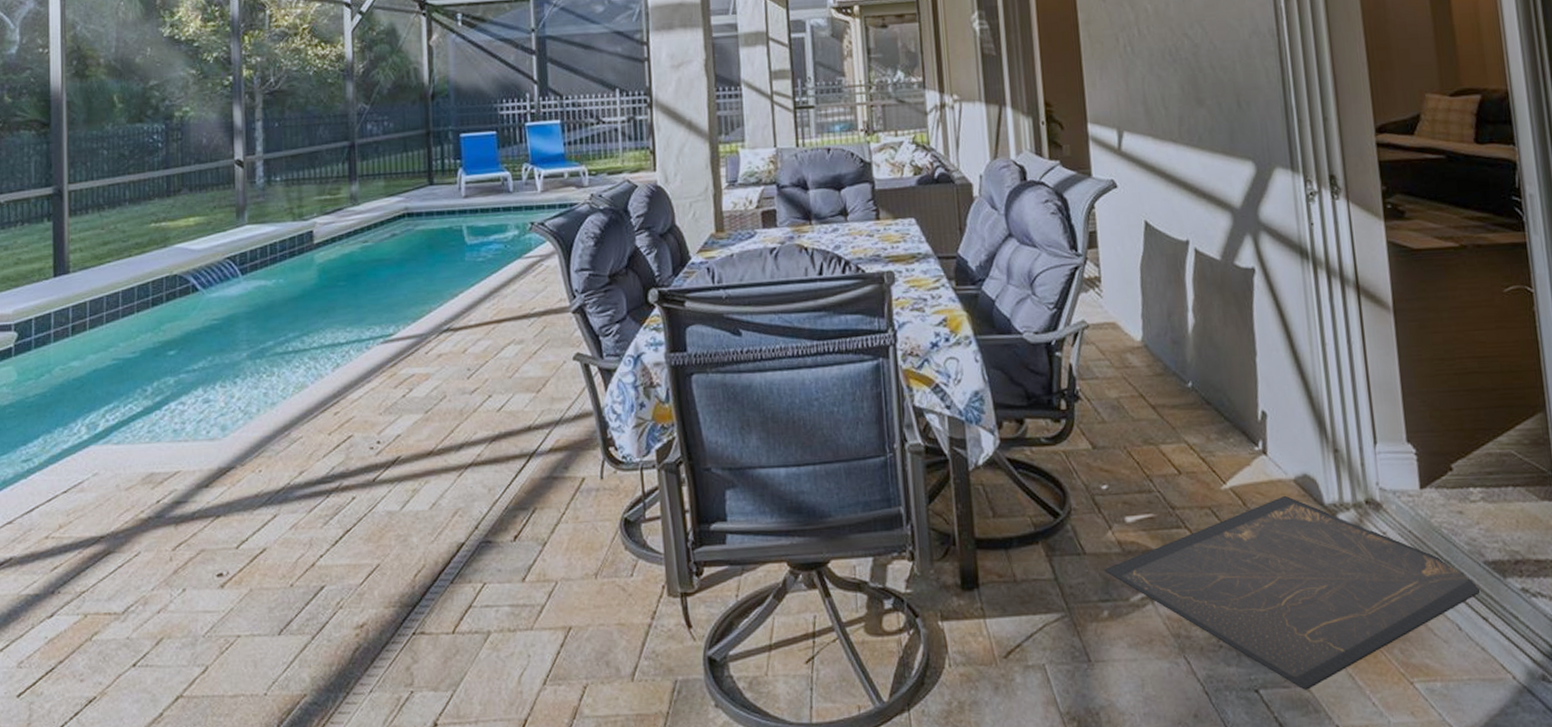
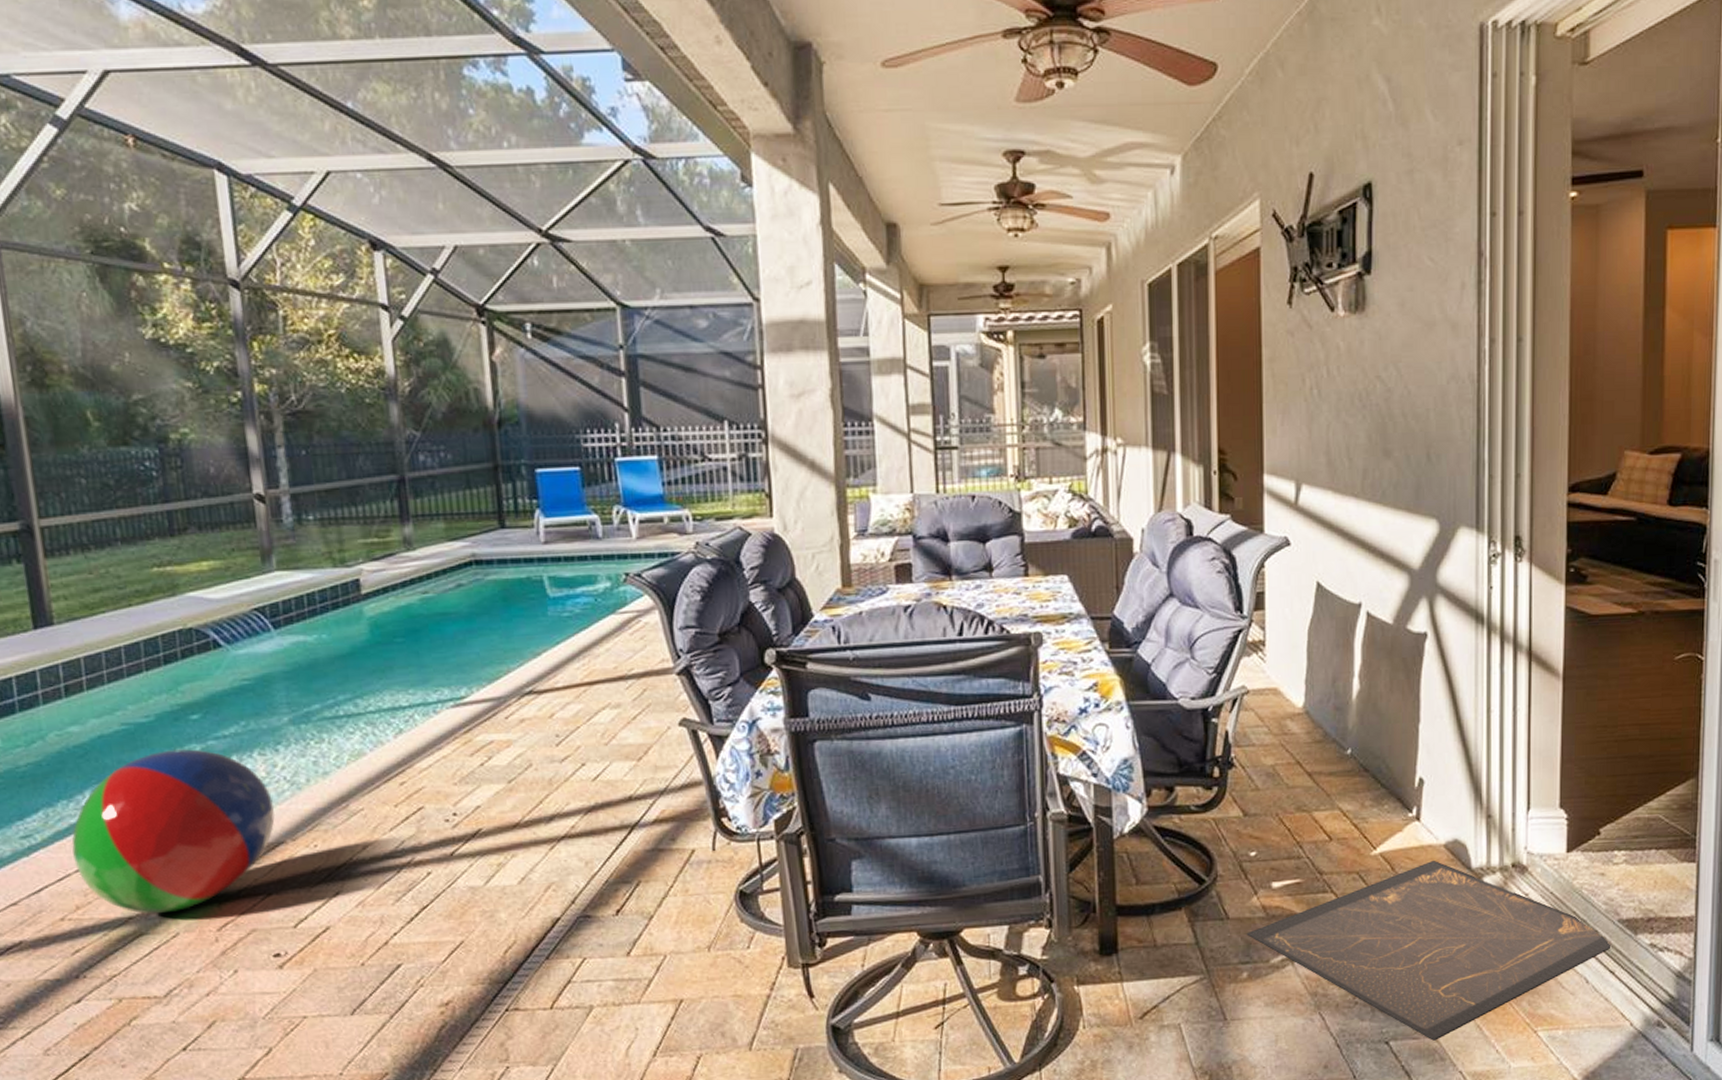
beach ball: none [61,382,228,534] -> present [71,749,275,914]

